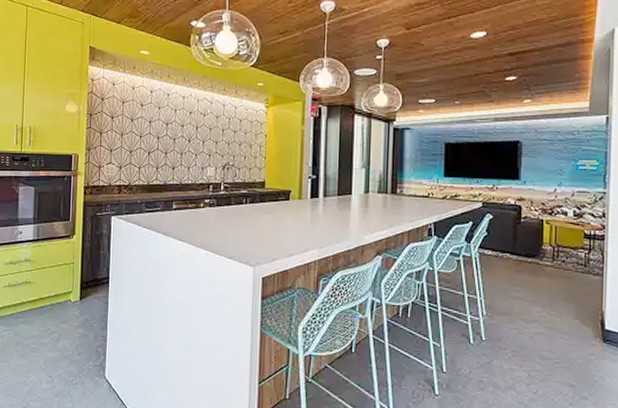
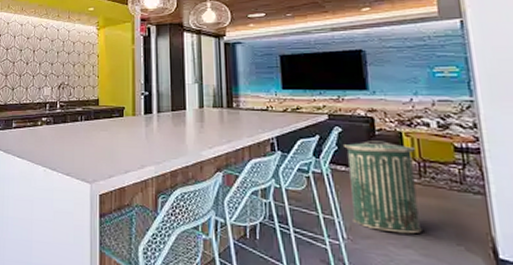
trash can: none [492,227,552,310] -> present [344,140,422,234]

